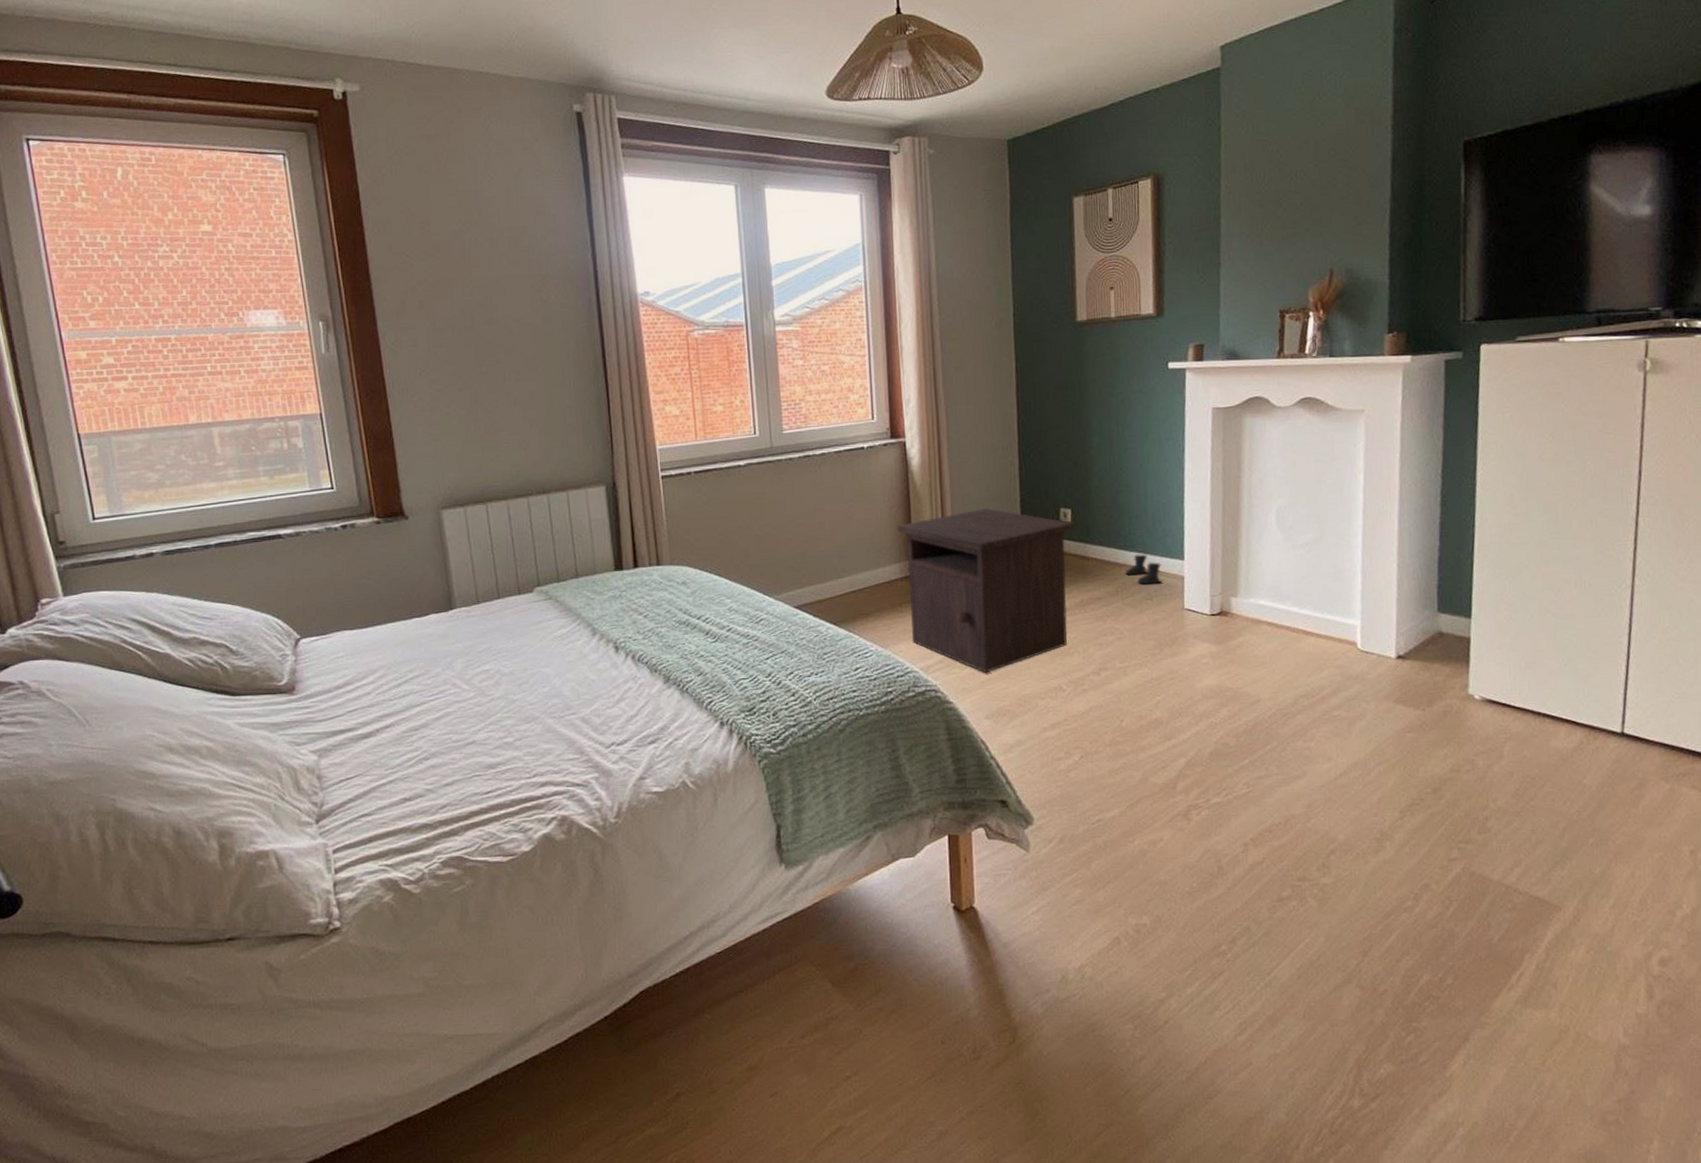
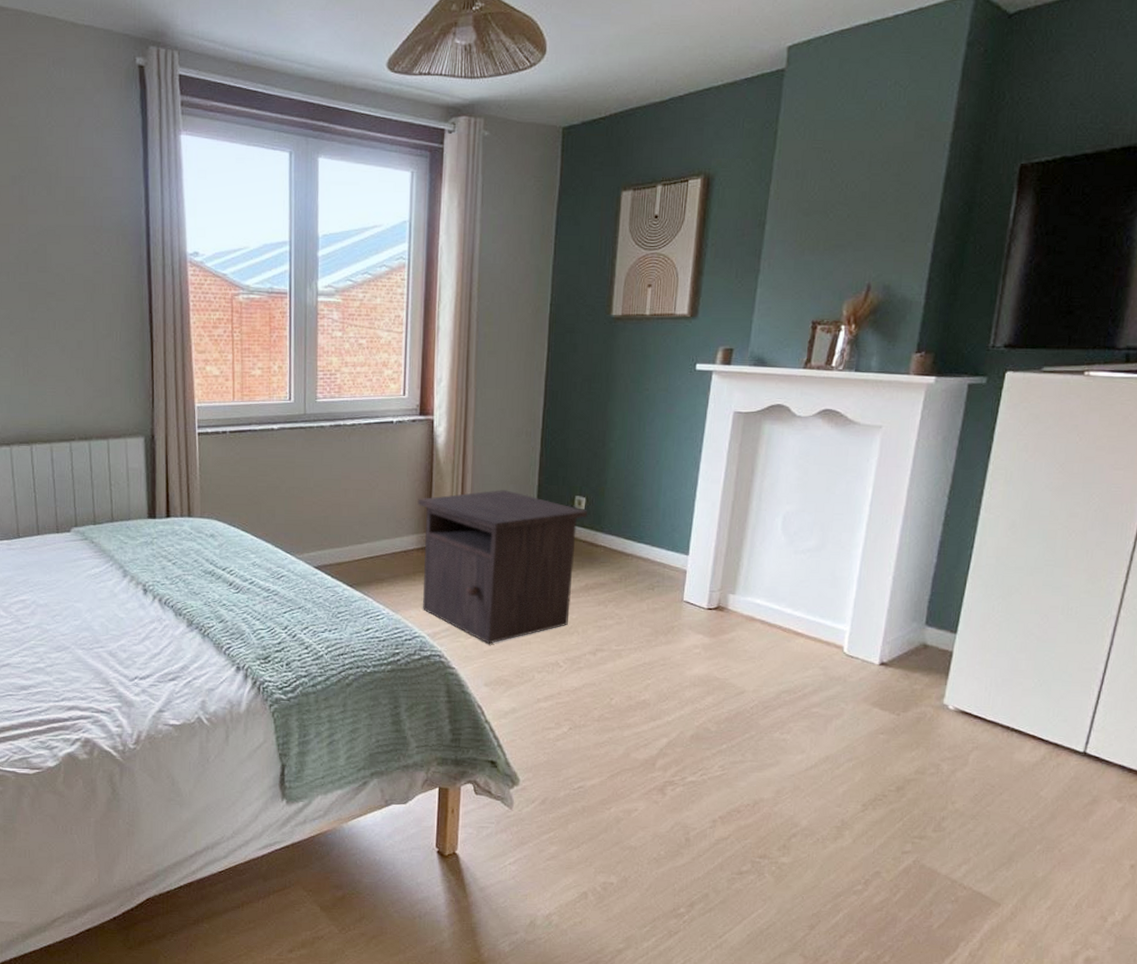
boots: present [1125,554,1162,585] -> none [630,546,666,576]

